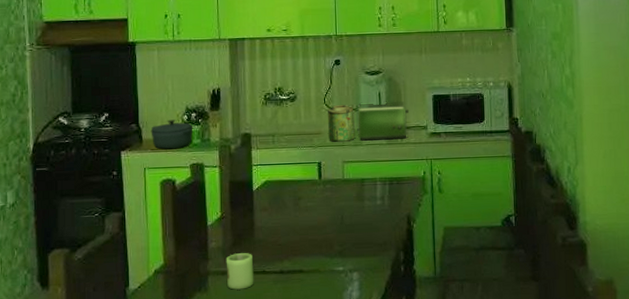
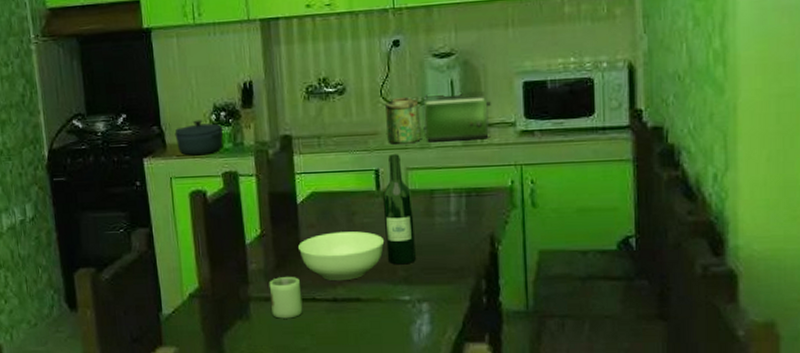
bowl: none [253,213,324,255] -> present [298,231,385,280]
wine bottle: none [323,150,349,241] -> present [382,154,416,265]

